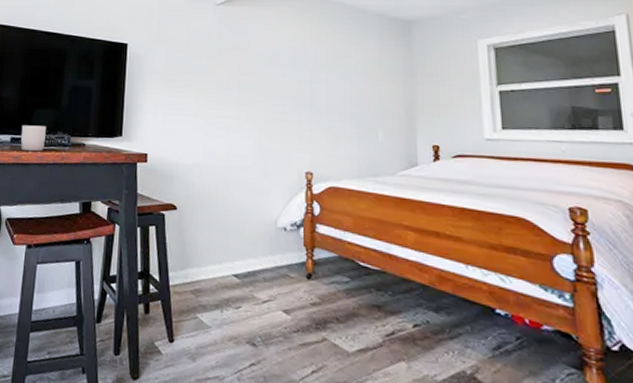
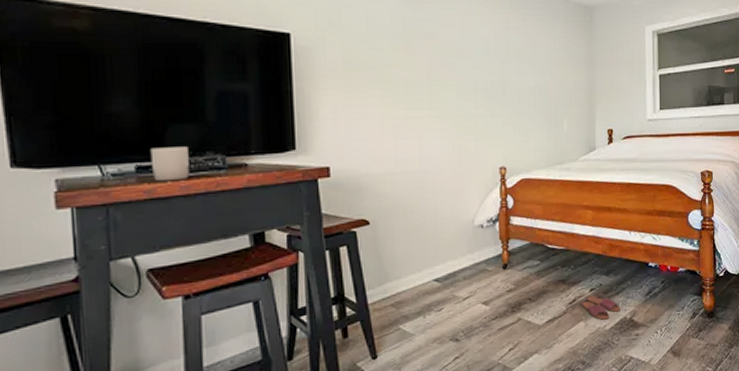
slippers: none [403,333,457,368] -> present [582,296,621,320]

